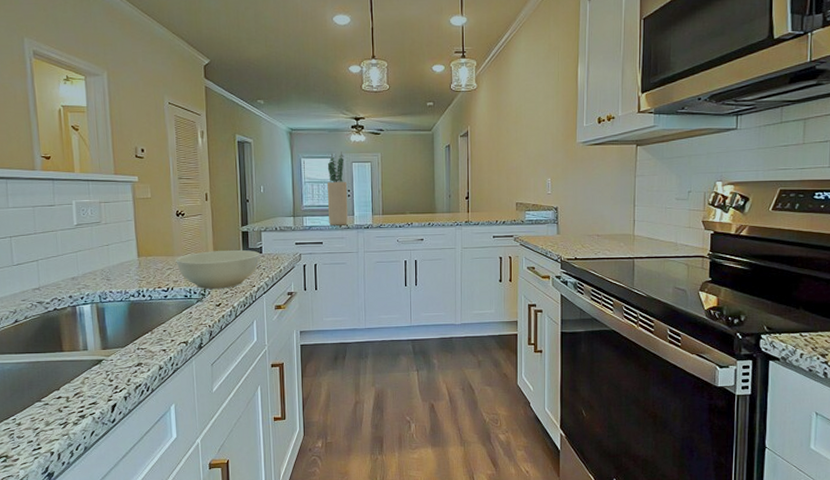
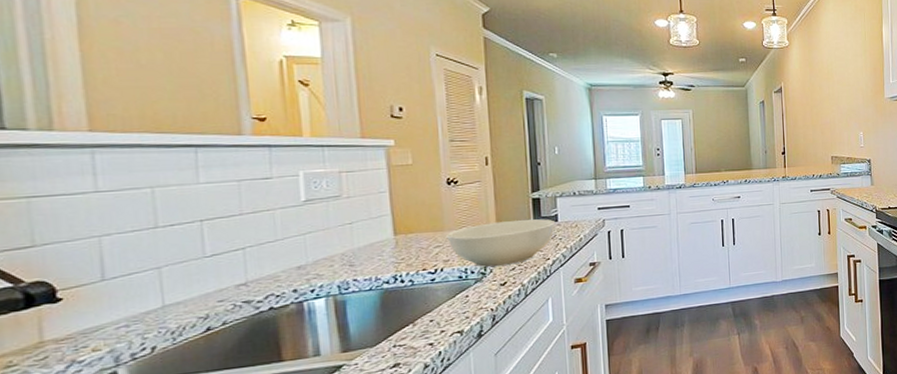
vase: present [326,151,348,226] -> none [633,108,658,187]

